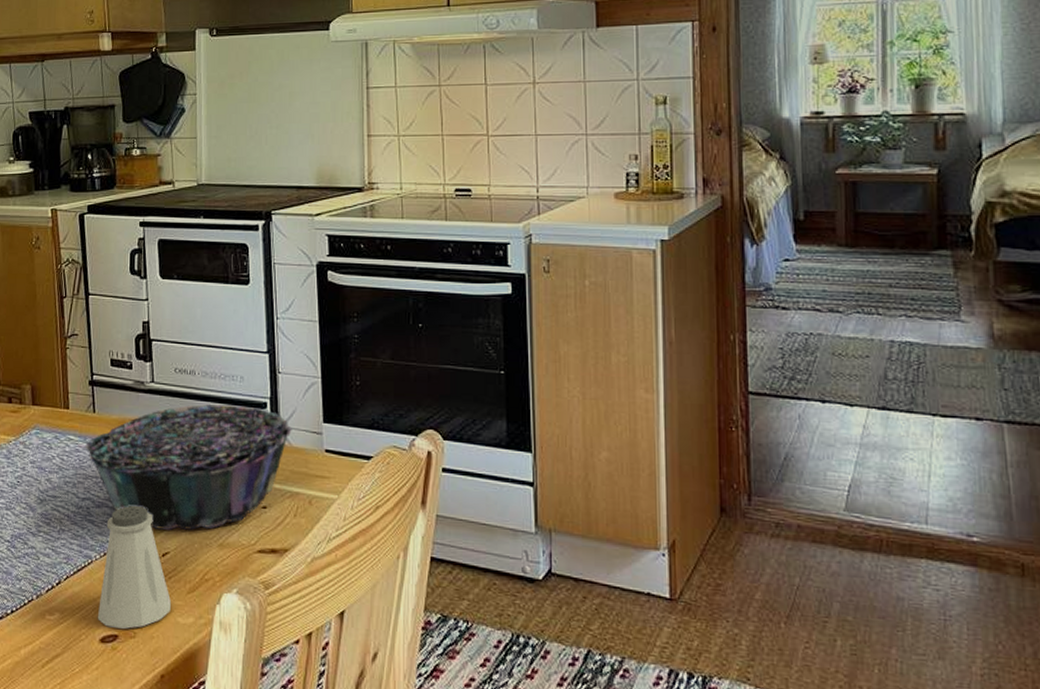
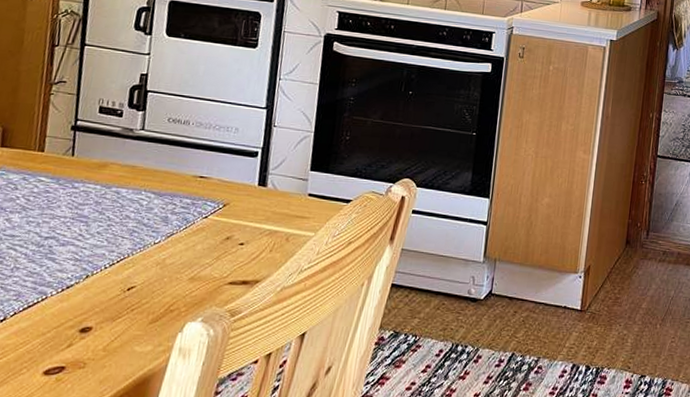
decorative bowl: present [84,404,292,530] -> none [55,151,280,266]
saltshaker: present [97,505,171,629] -> none [43,243,130,360]

